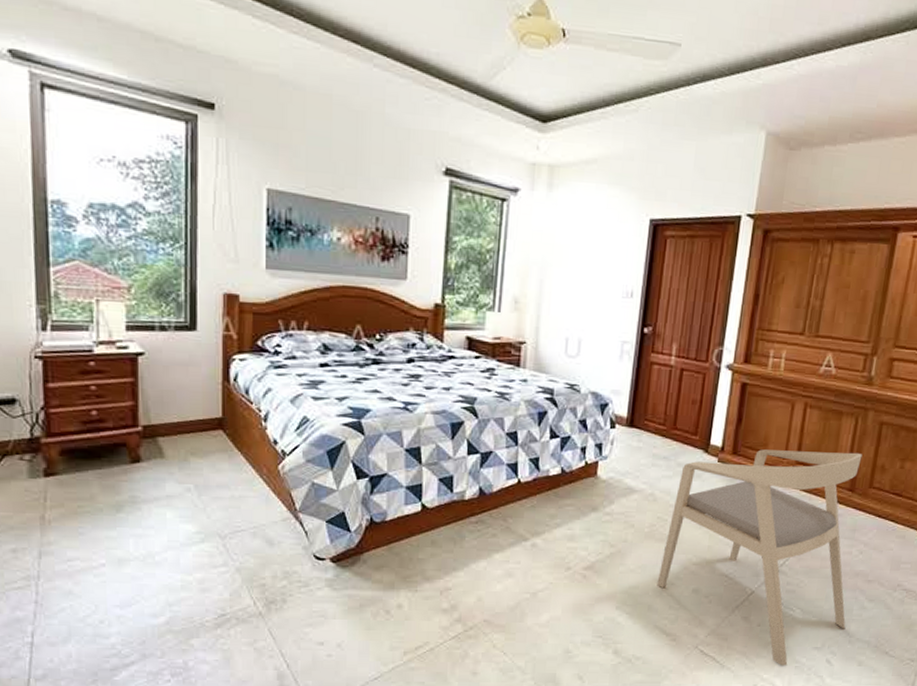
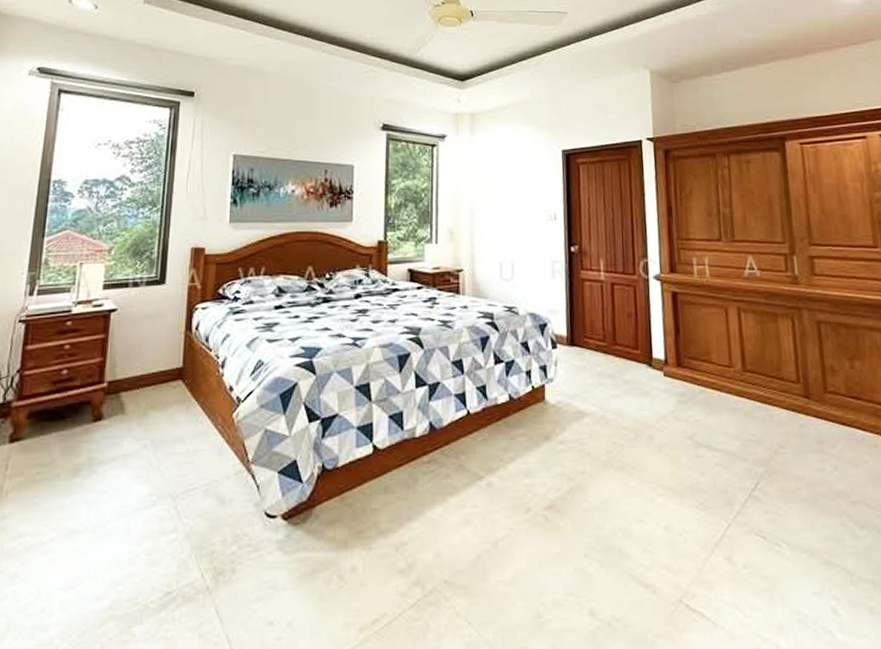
armchair: present [657,449,863,666] -> none [624,355,843,620]

